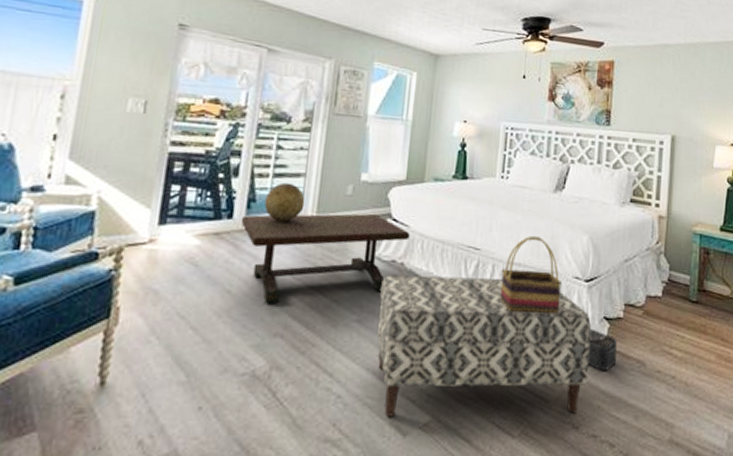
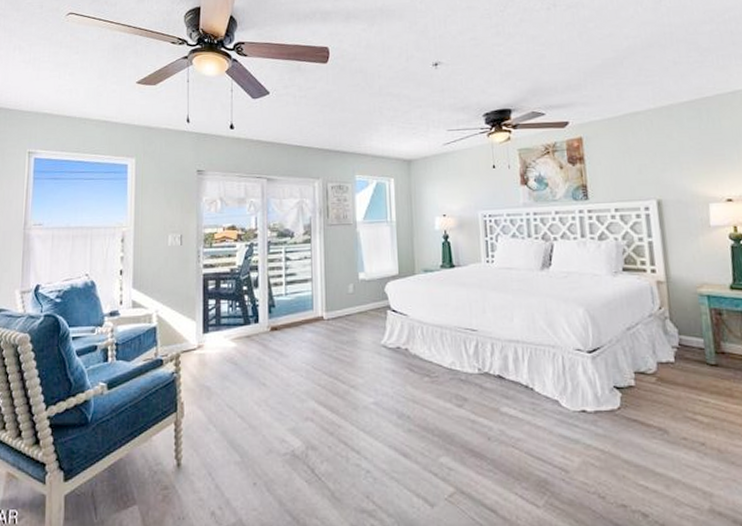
coffee table: present [240,213,410,304] -> none [265,308,410,393]
decorative sphere: present [264,182,305,222] -> none [282,288,315,321]
bench: present [377,274,591,417] -> none [390,357,607,489]
woven basket: present [500,235,561,315] -> none [500,313,566,388]
storage bin: present [587,328,617,370] -> none [600,398,635,439]

